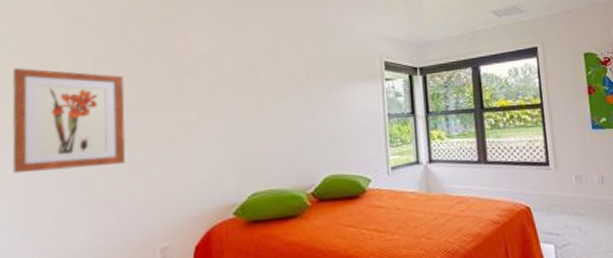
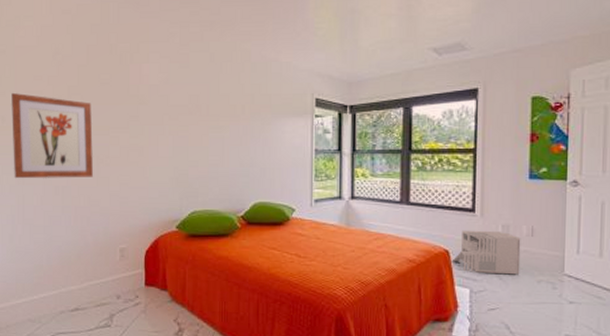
architectural model: none [534,182,597,228] -> present [451,230,521,275]

